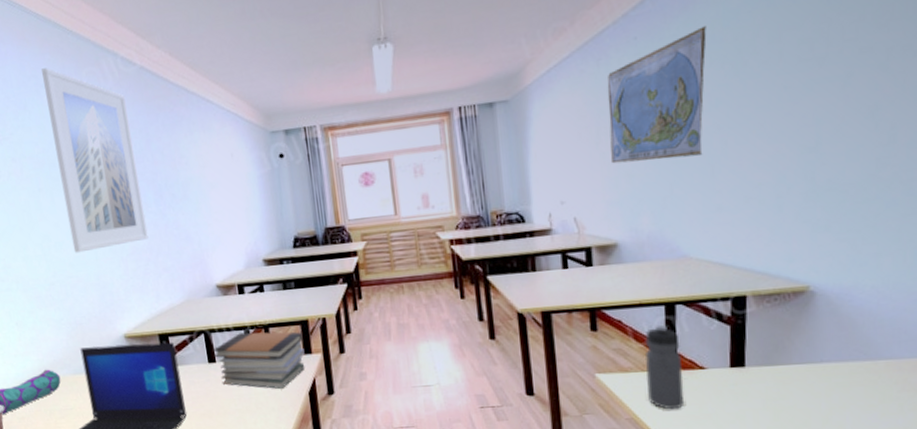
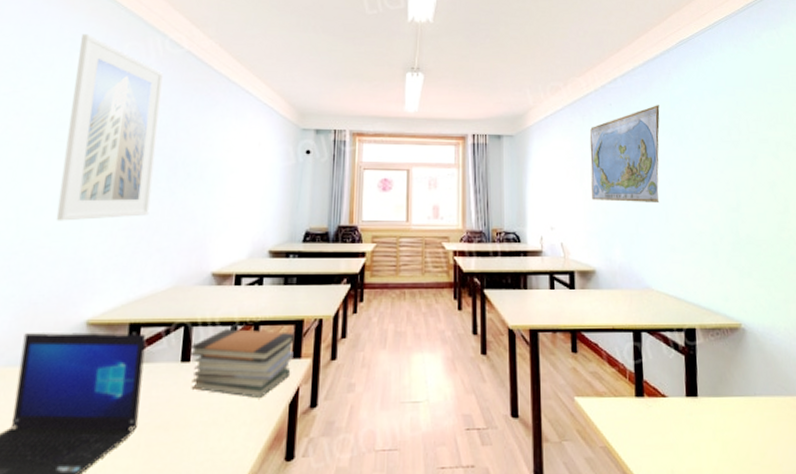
water bottle: present [644,324,685,410] -> none [616,350,650,439]

